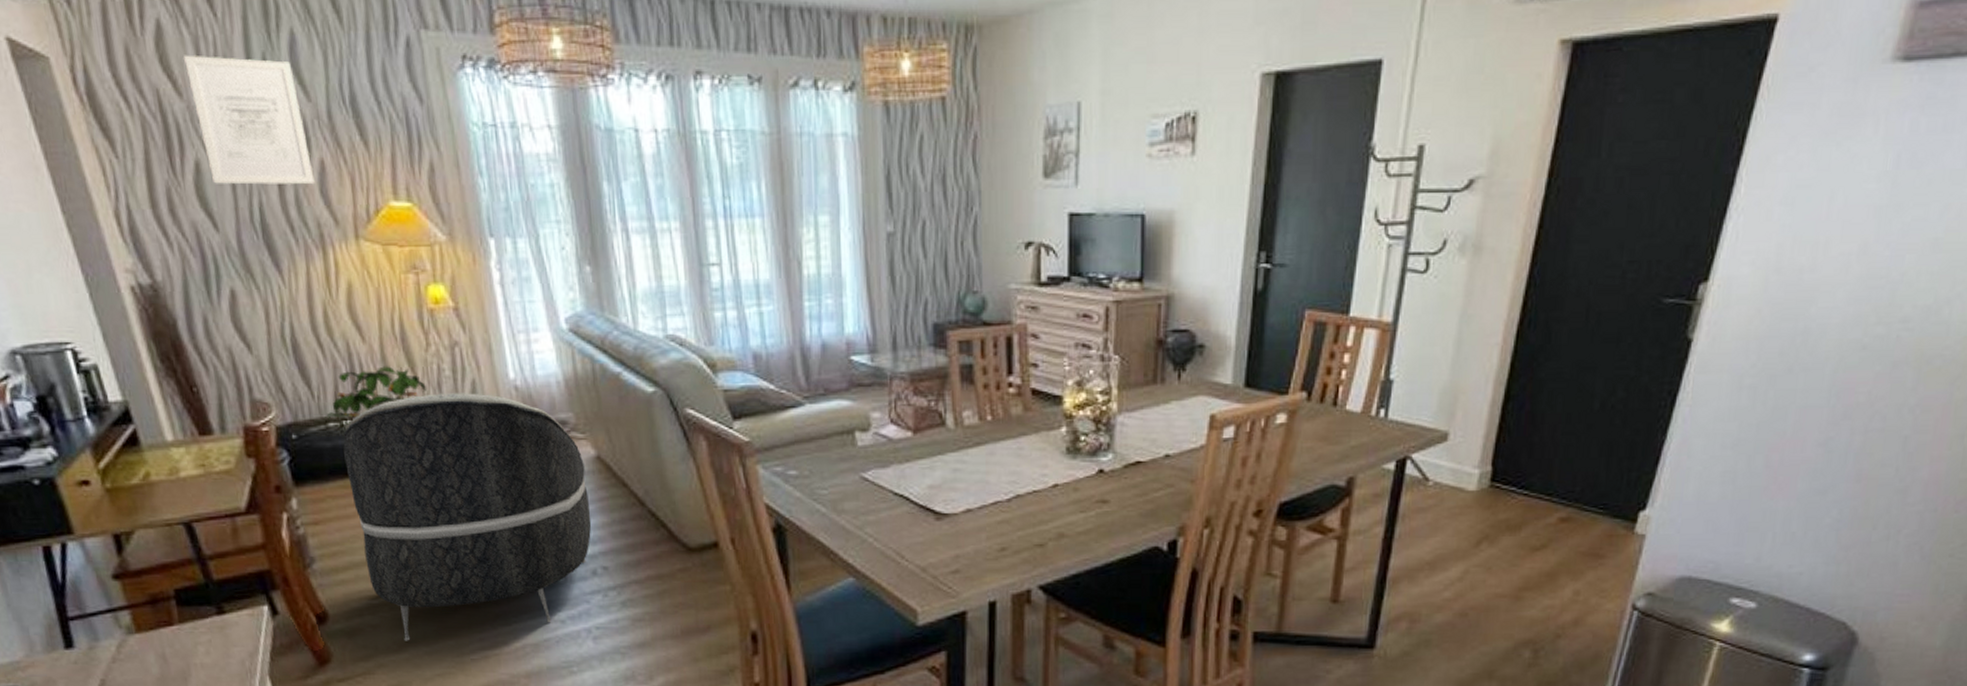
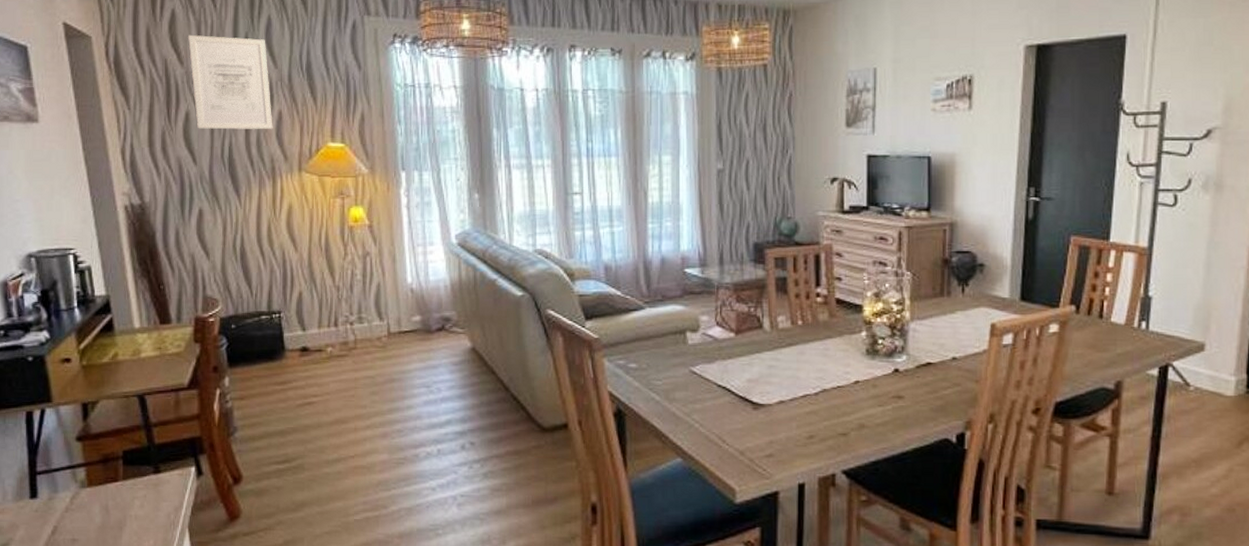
potted plant: present [325,366,426,425] -> none [259,271,341,318]
armchair: present [343,393,592,641] -> none [271,294,464,502]

